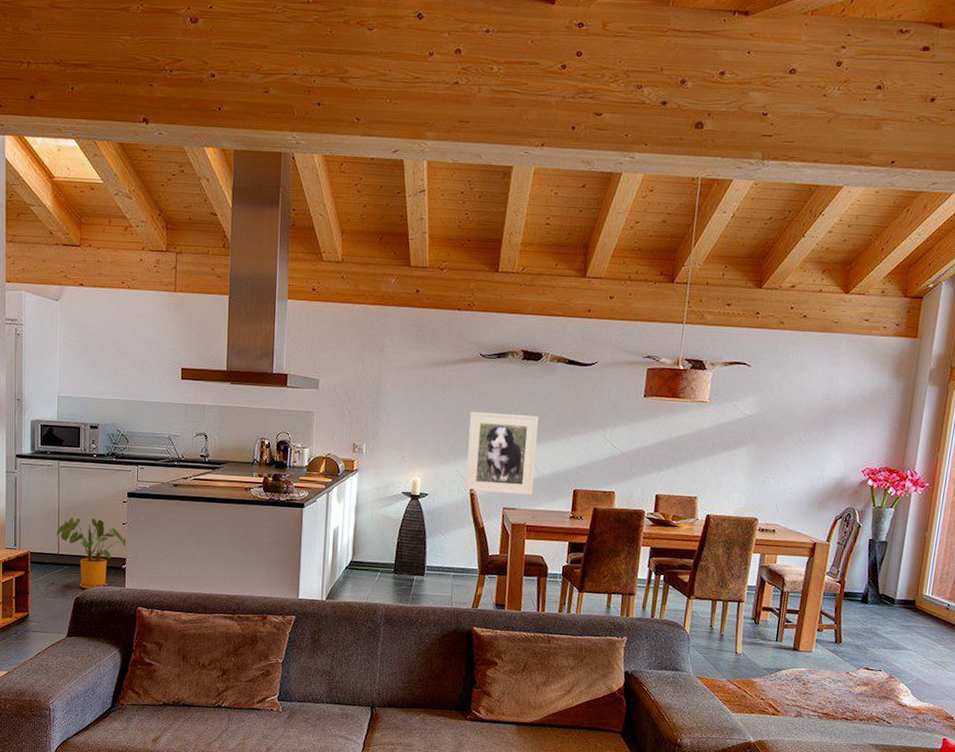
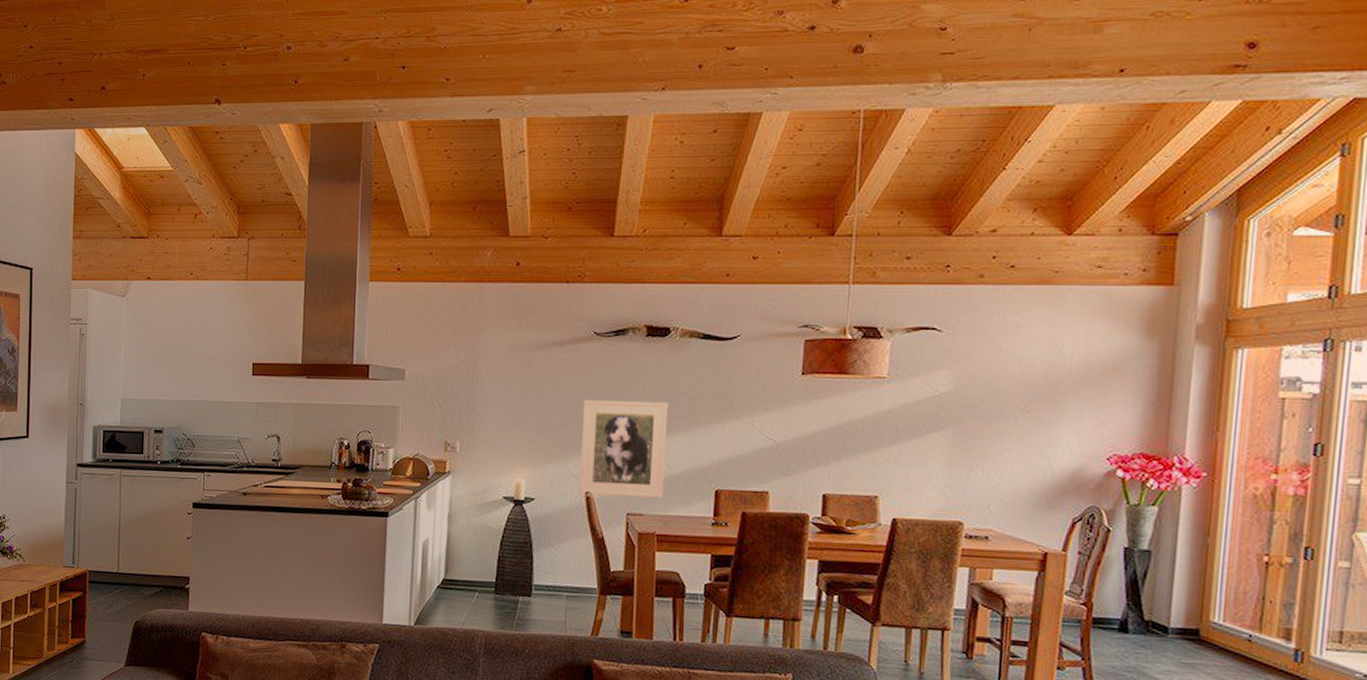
house plant: present [56,517,128,590] -> none [116,531,192,613]

